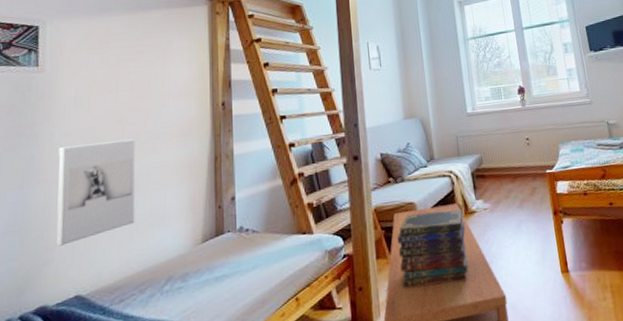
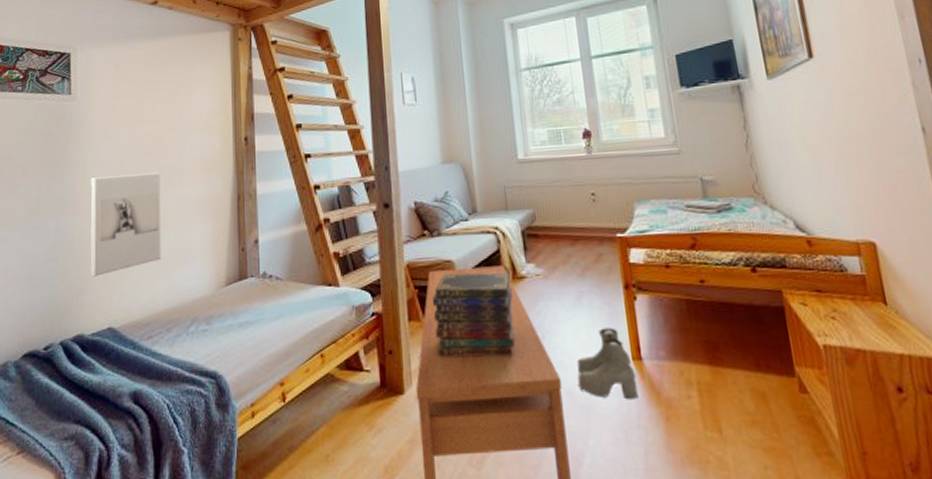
boots: none [519,248,567,308] -> present [577,327,638,400]

